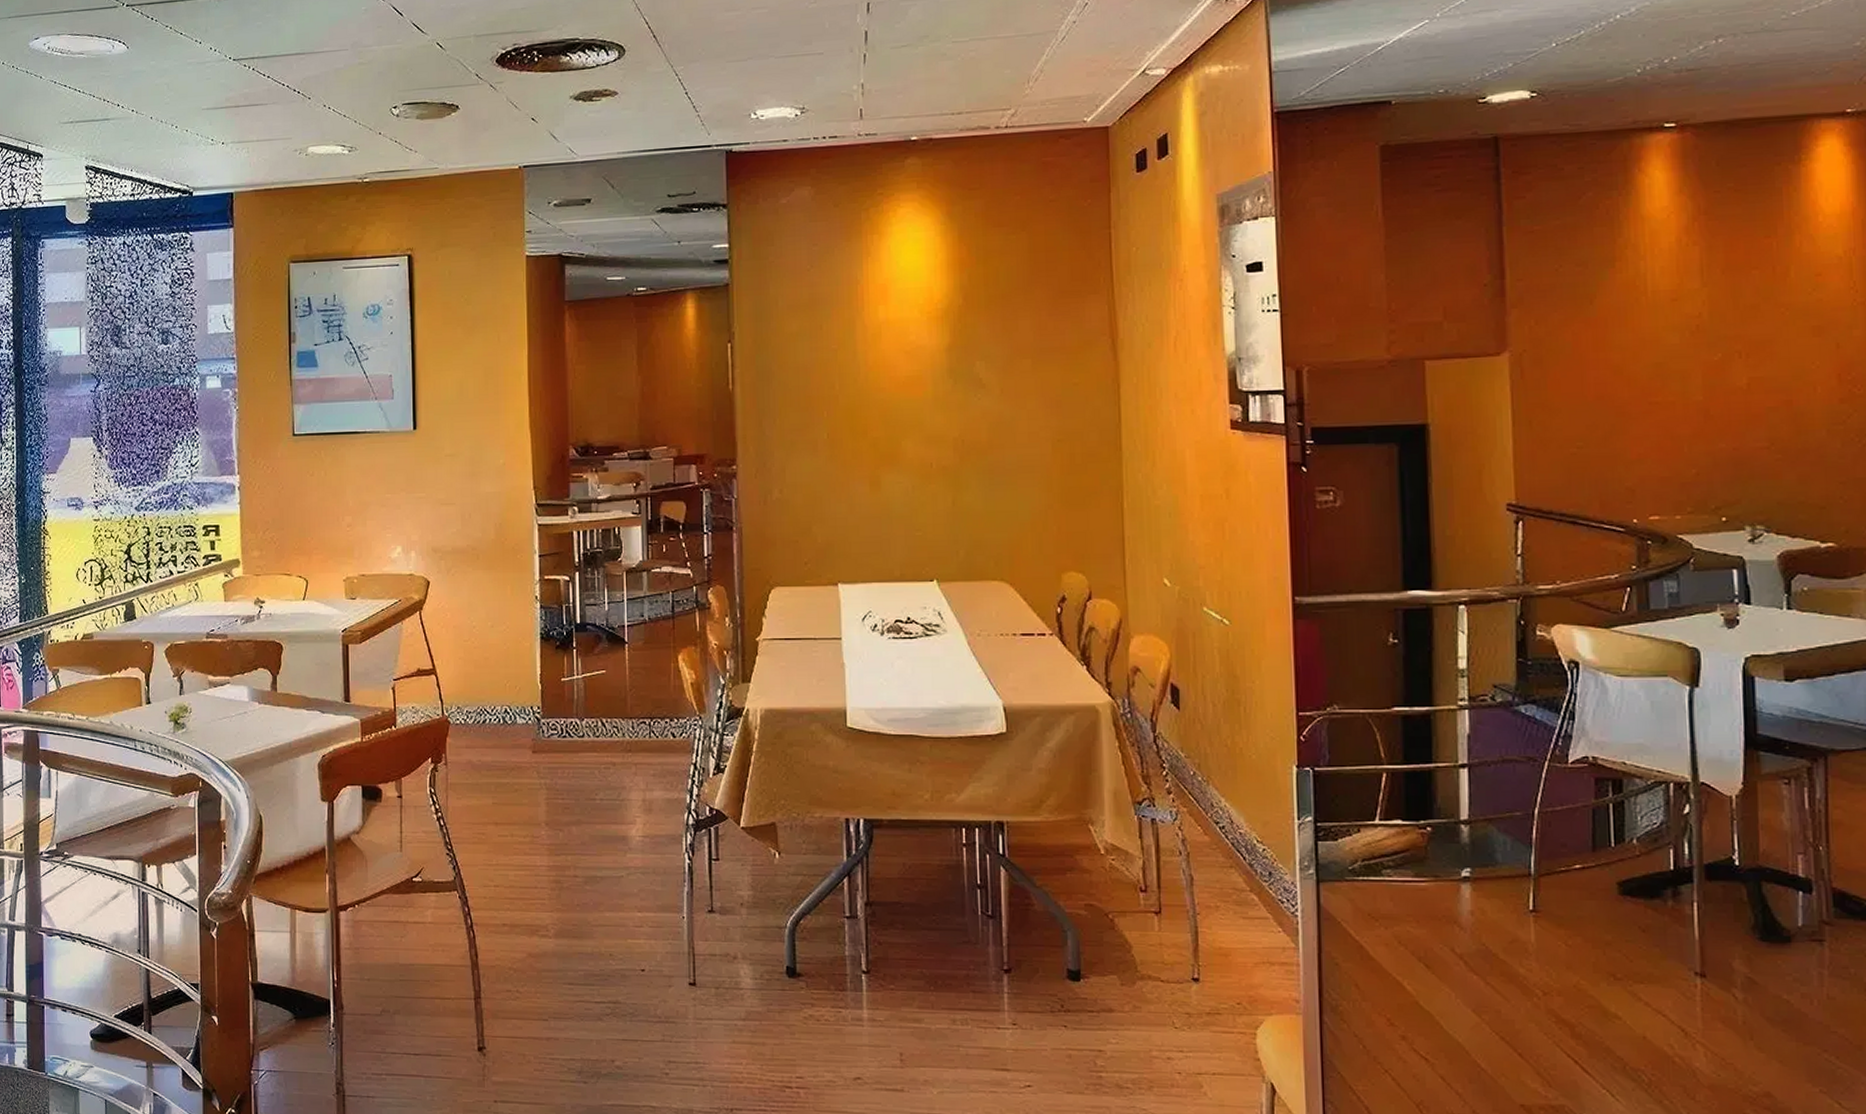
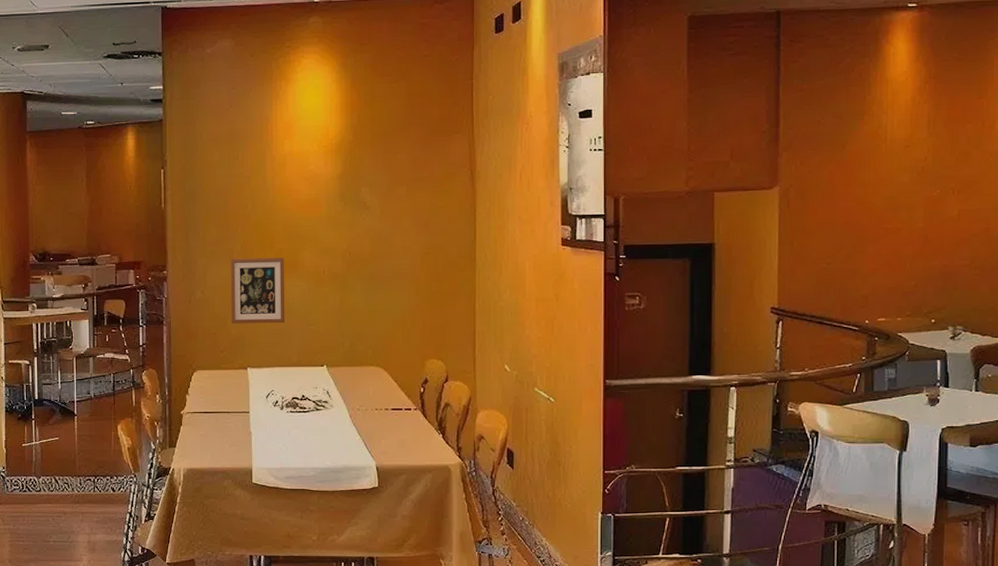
picture frame: none [814,448,883,530] -> present [230,257,284,324]

